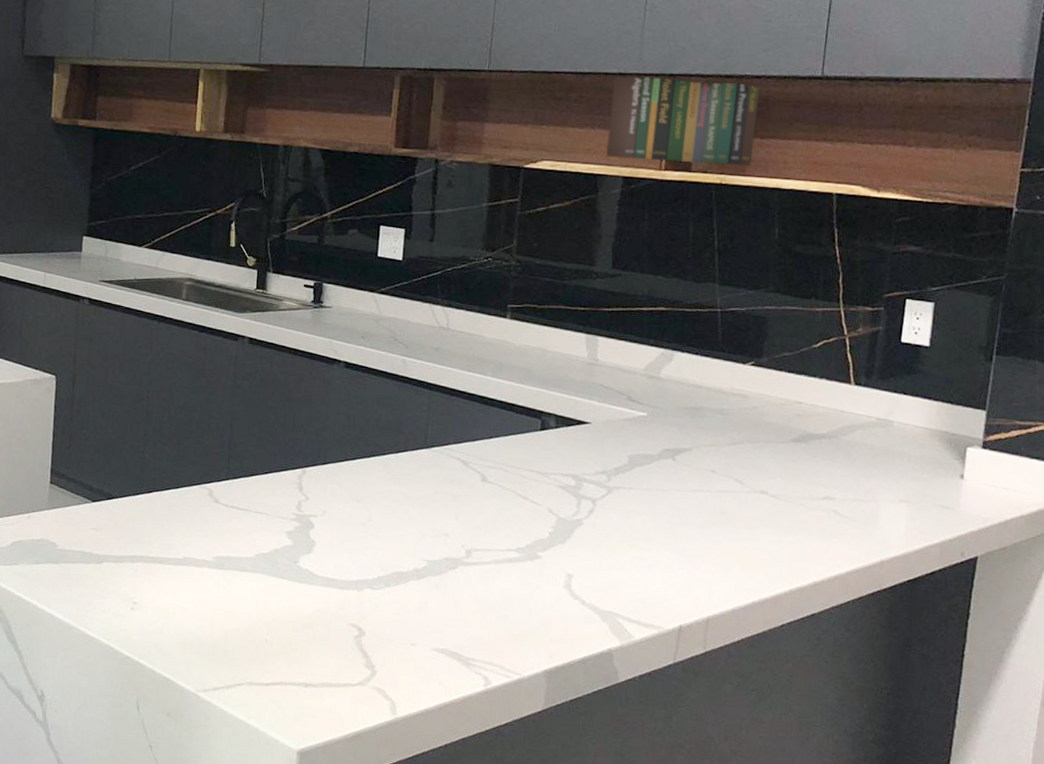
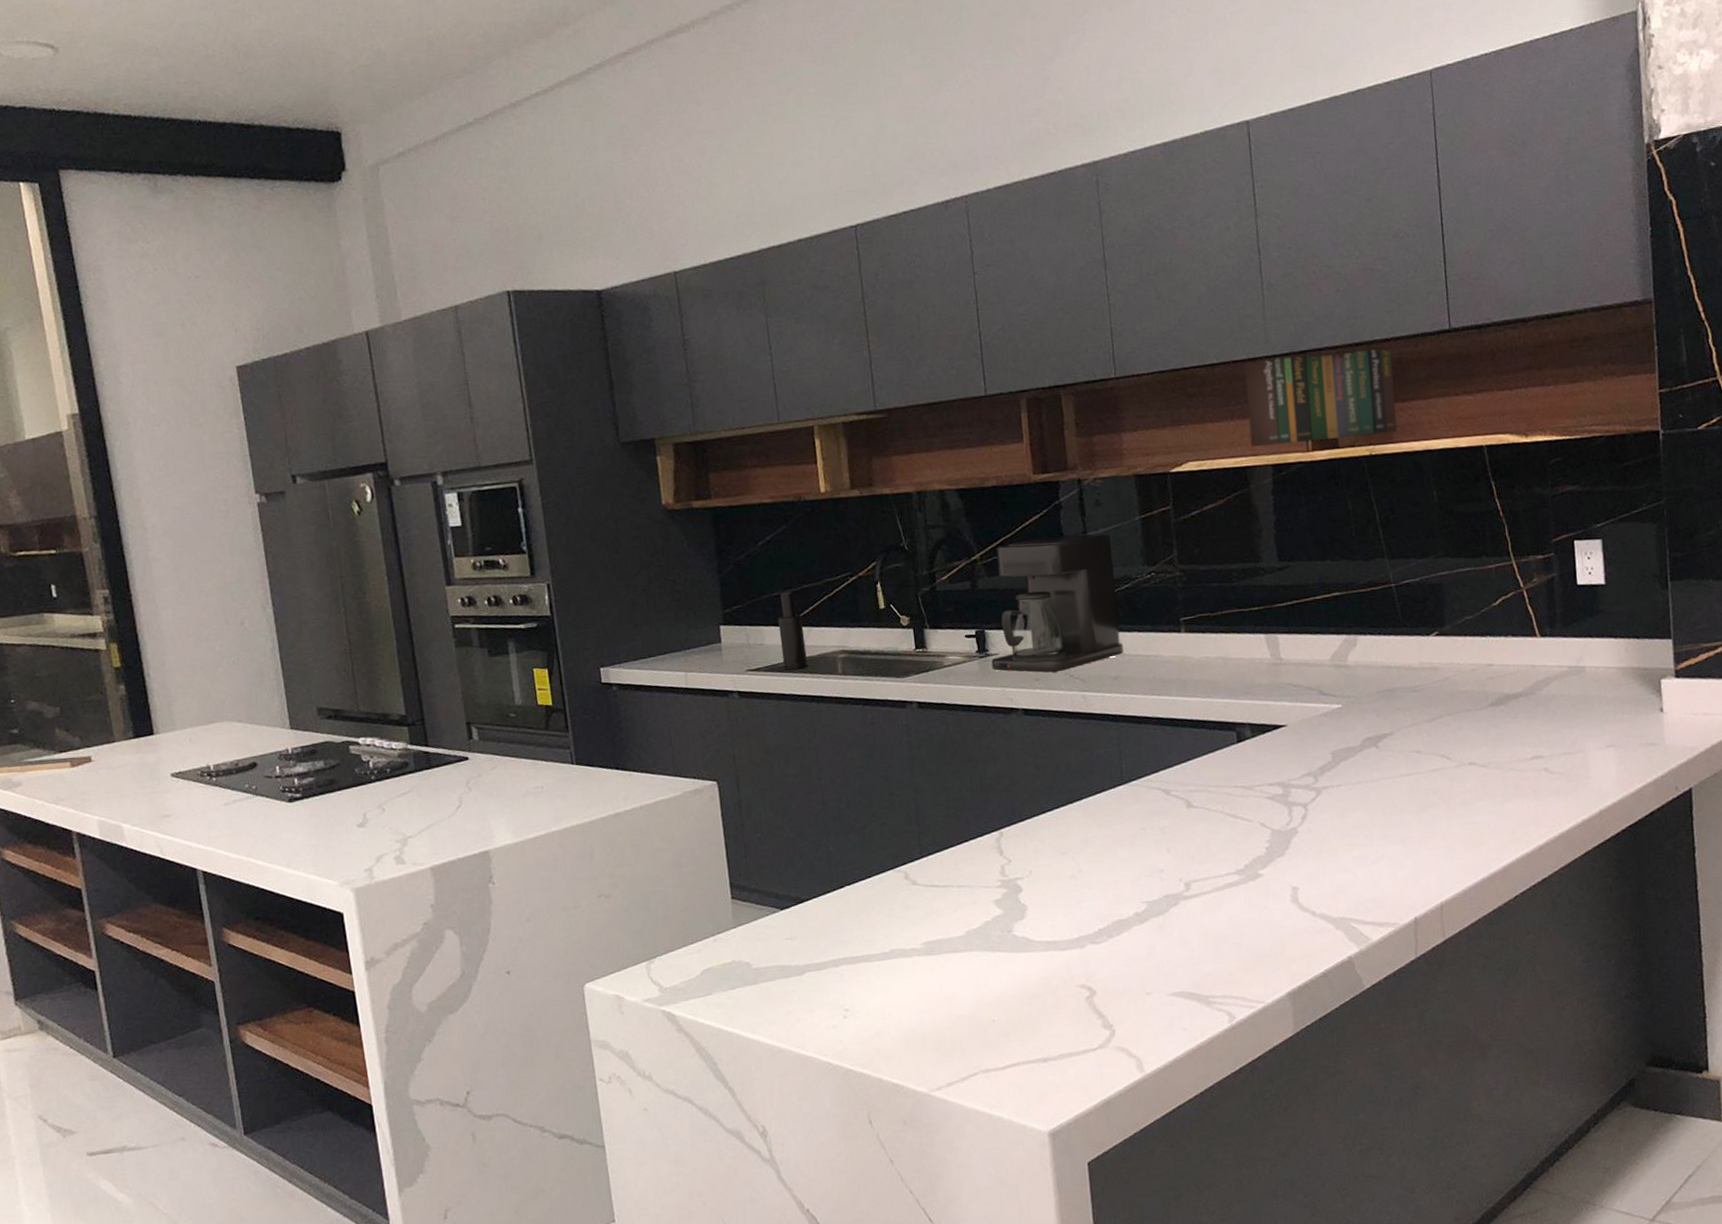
soap dispenser: none [134,216,158,289] -> present [778,591,808,671]
coffee maker: none [323,207,456,334] -> present [991,533,1123,673]

